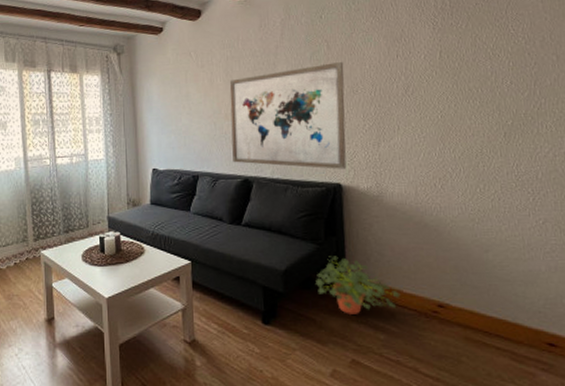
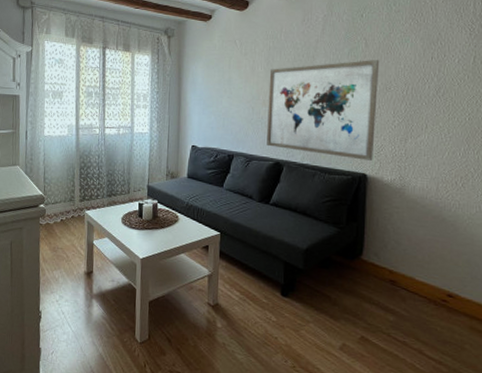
potted plant: present [316,256,401,314] -> none [334,240,413,296]

